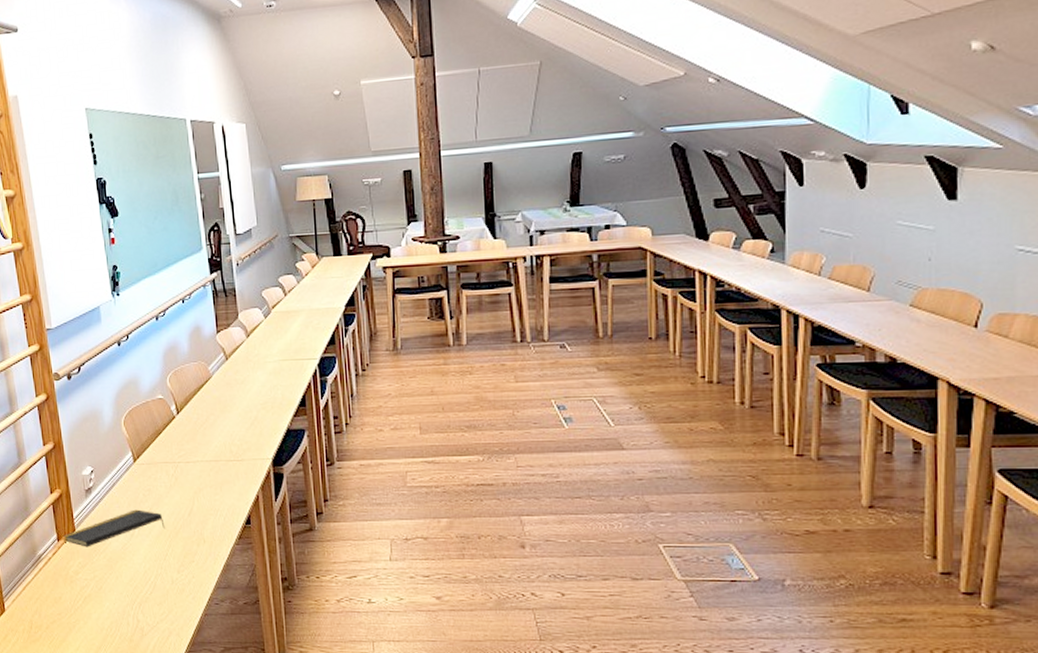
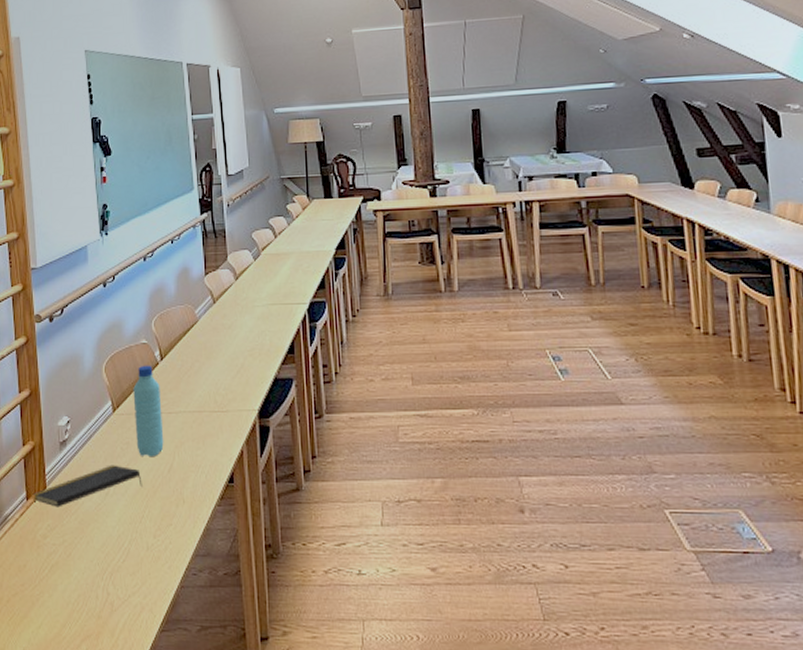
water bottle: none [152,418,184,501] -> present [133,365,164,456]

